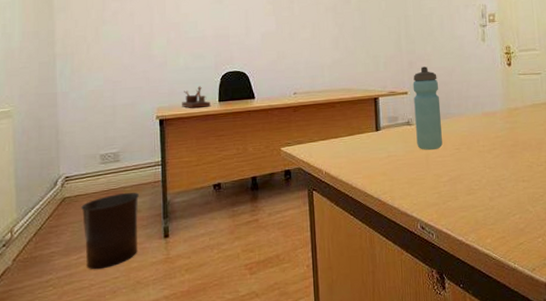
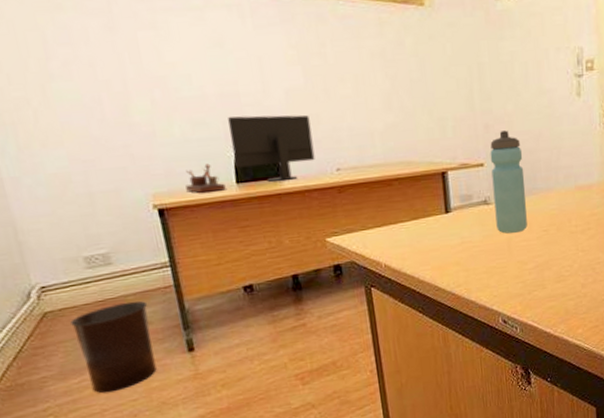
computer monitor: none [218,51,279,102] -> present [228,114,315,182]

